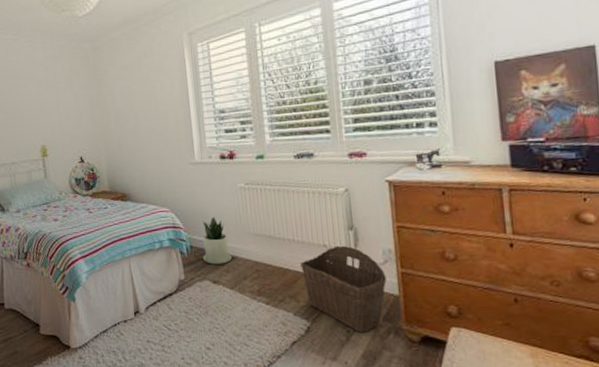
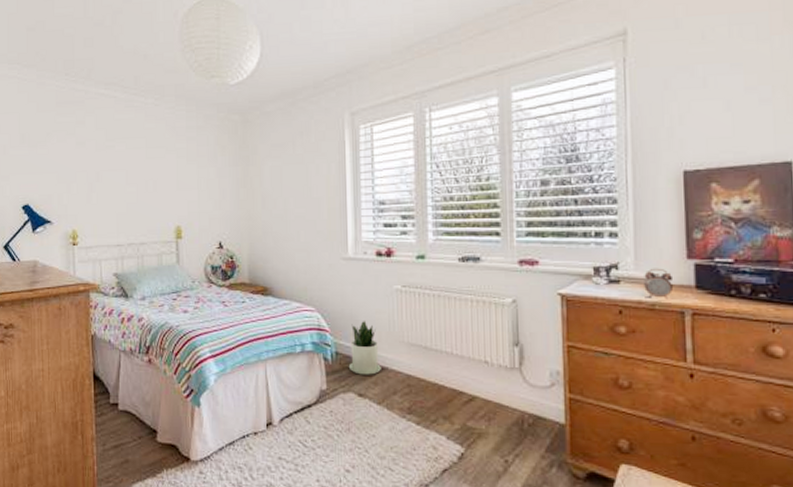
wicker basket: present [300,245,387,332] -> none [458,363,552,464]
alarm clock: none [463,151,490,179] -> present [644,268,673,300]

